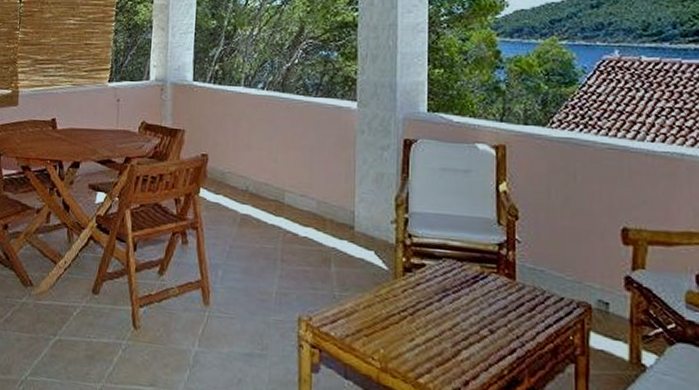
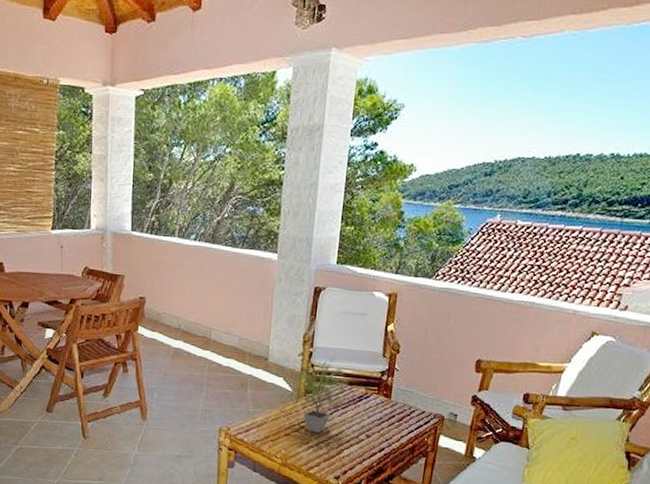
potted plant: none [382,225,461,326] -> present [288,357,351,433]

